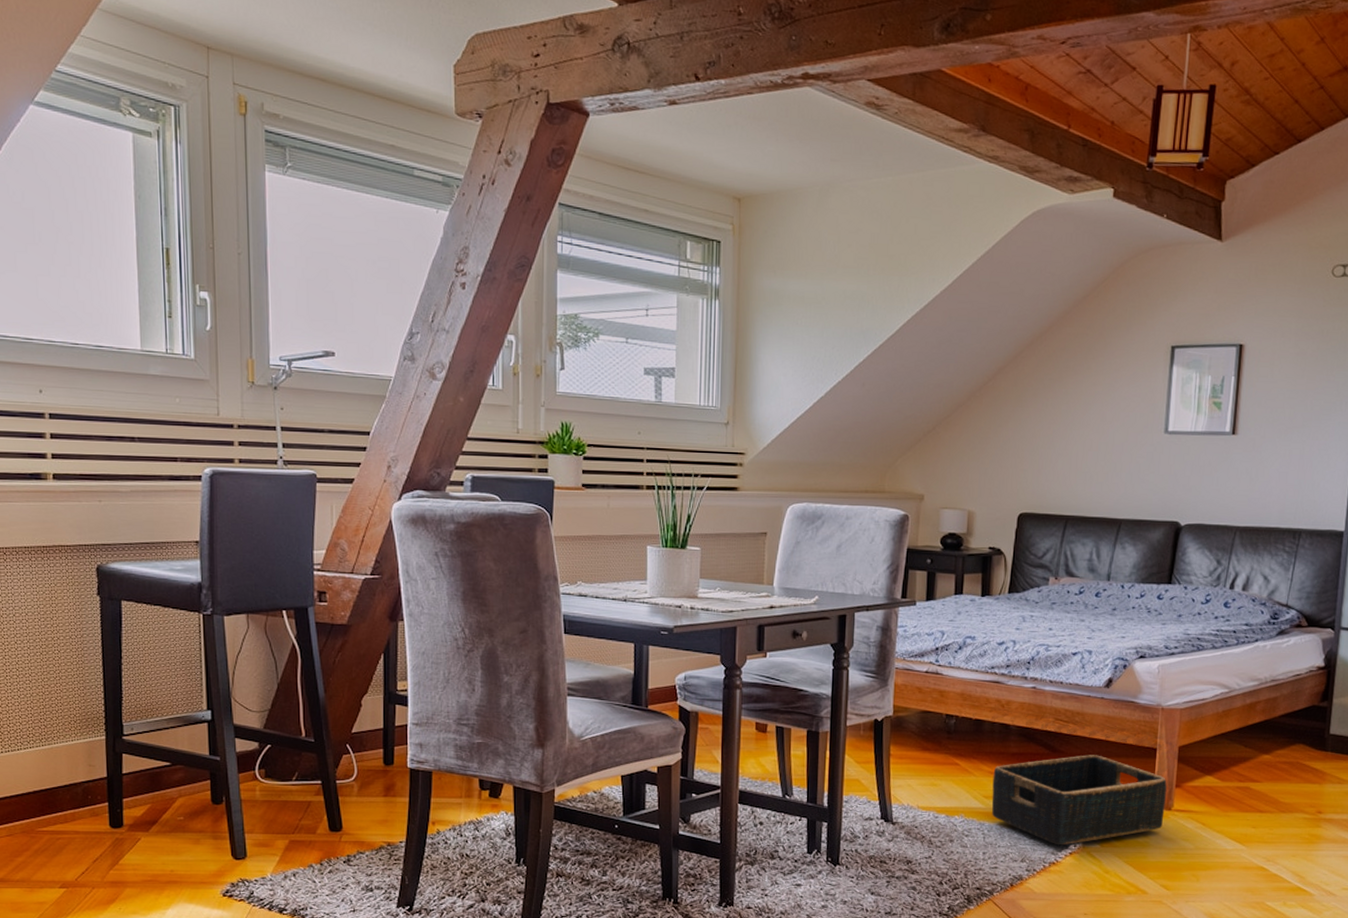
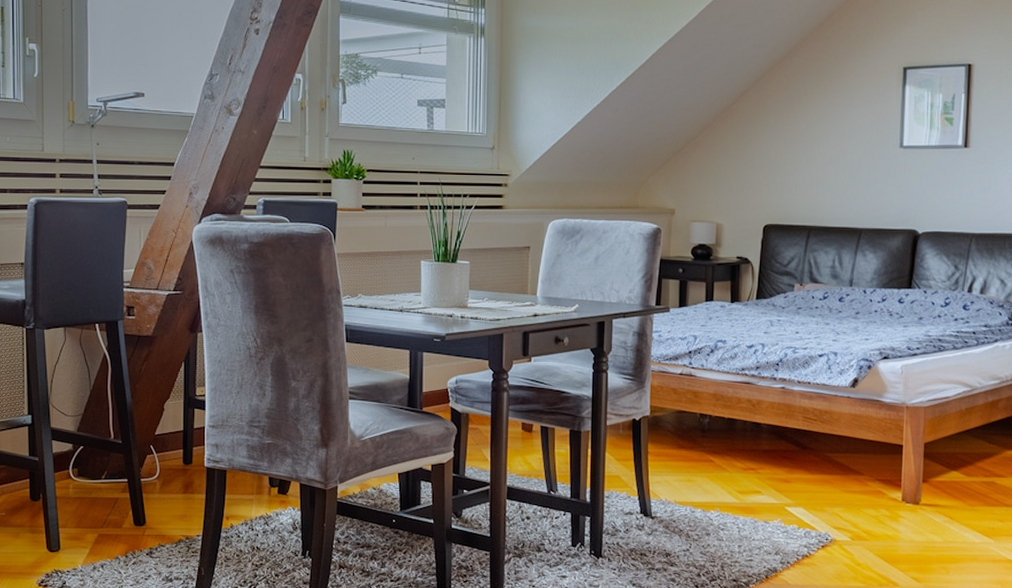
basket: present [991,755,1167,846] -> none [745,451,914,539]

